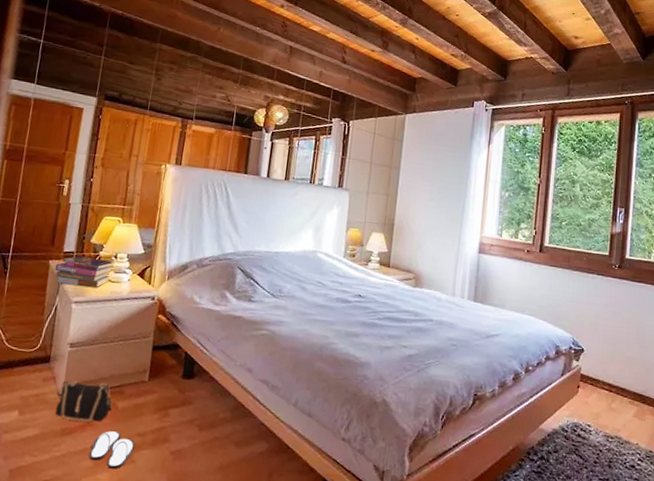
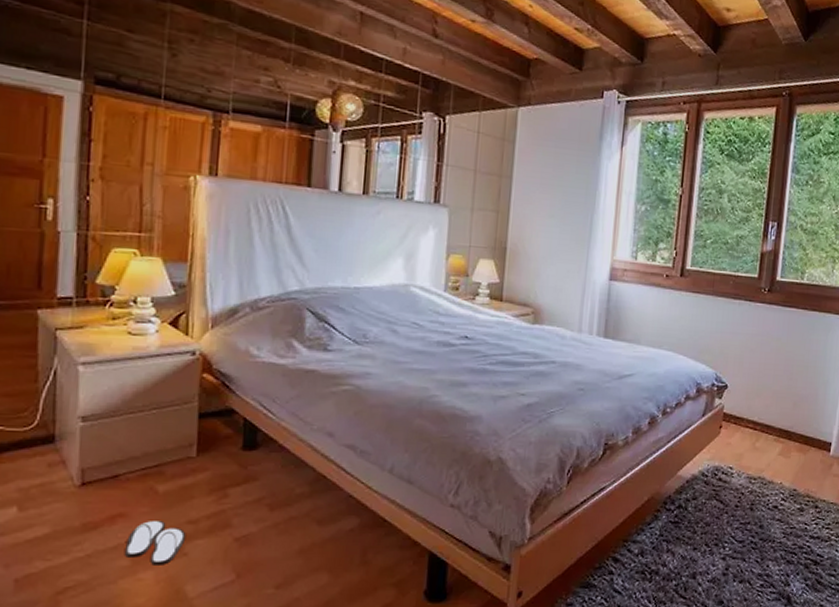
books: present [54,255,115,288] -> none [46,301,135,344]
handbag: present [55,381,113,422] -> none [70,463,150,513]

